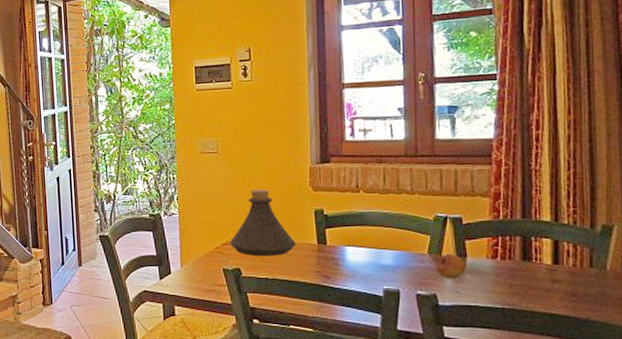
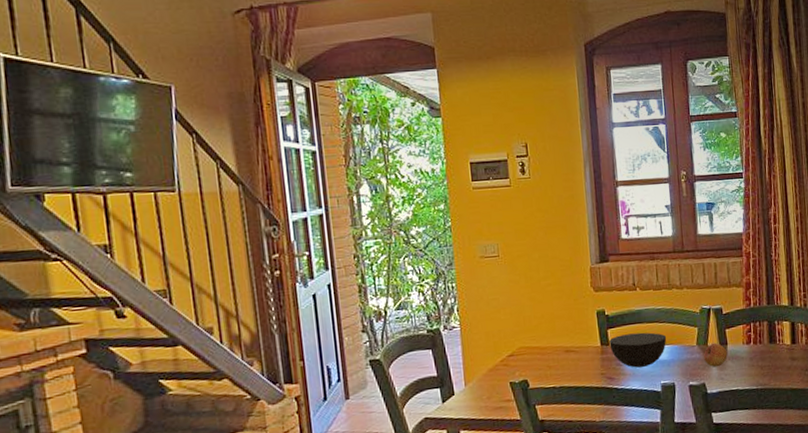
bottle: present [229,189,296,257] -> none [514,293,581,365]
bowl: none [327,235,393,269] -> present [609,332,667,368]

